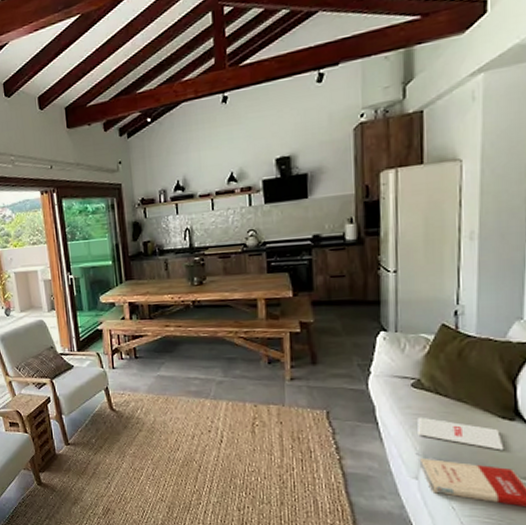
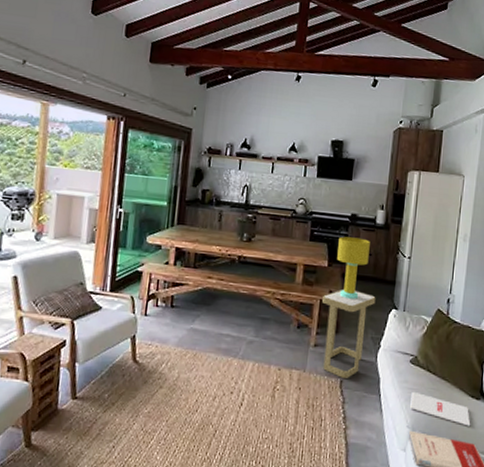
side table: none [292,317,358,409] -> present [322,290,376,378]
table lamp: none [302,260,342,327] -> present [337,236,370,299]

